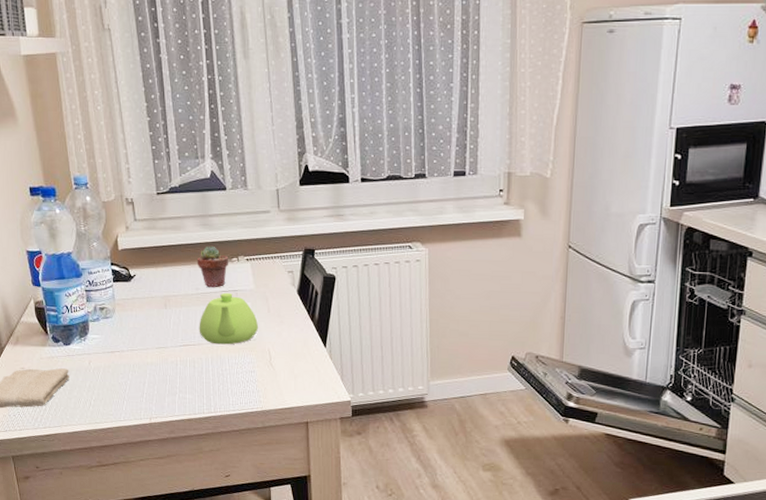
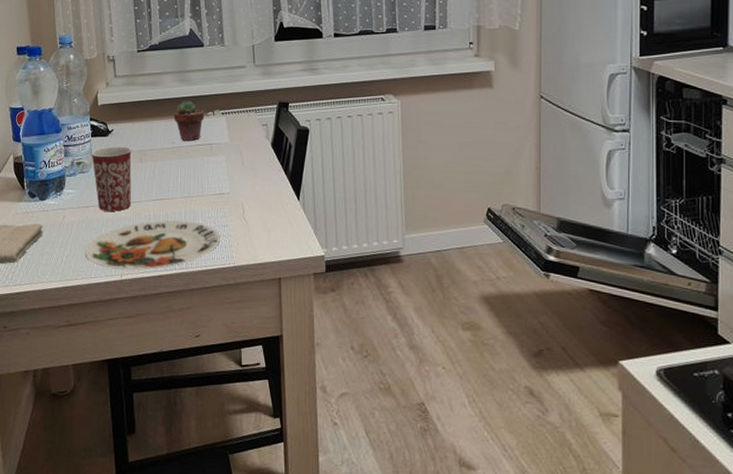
plate: none [113,366,248,414] -> present [85,220,220,270]
mug: none [114,291,157,357] -> present [91,146,132,212]
teapot: present [199,292,259,345] -> none [173,146,233,199]

